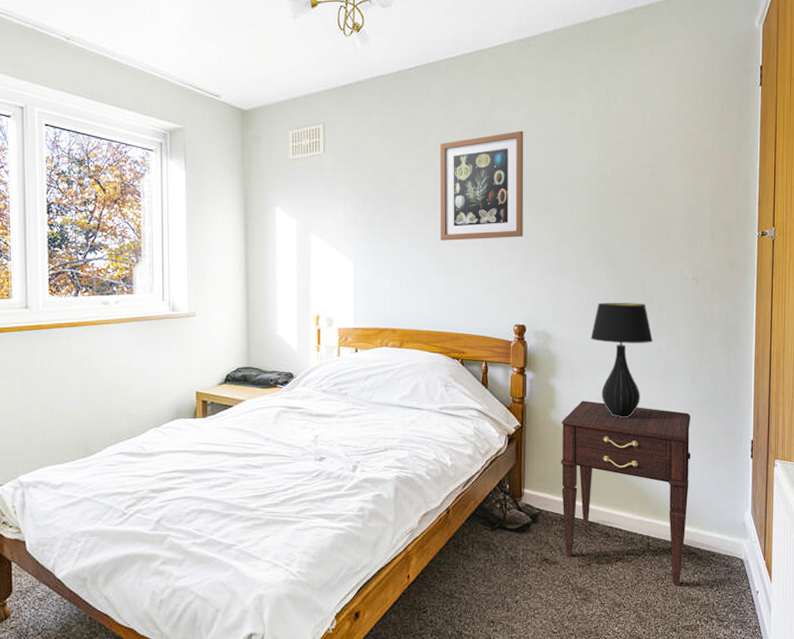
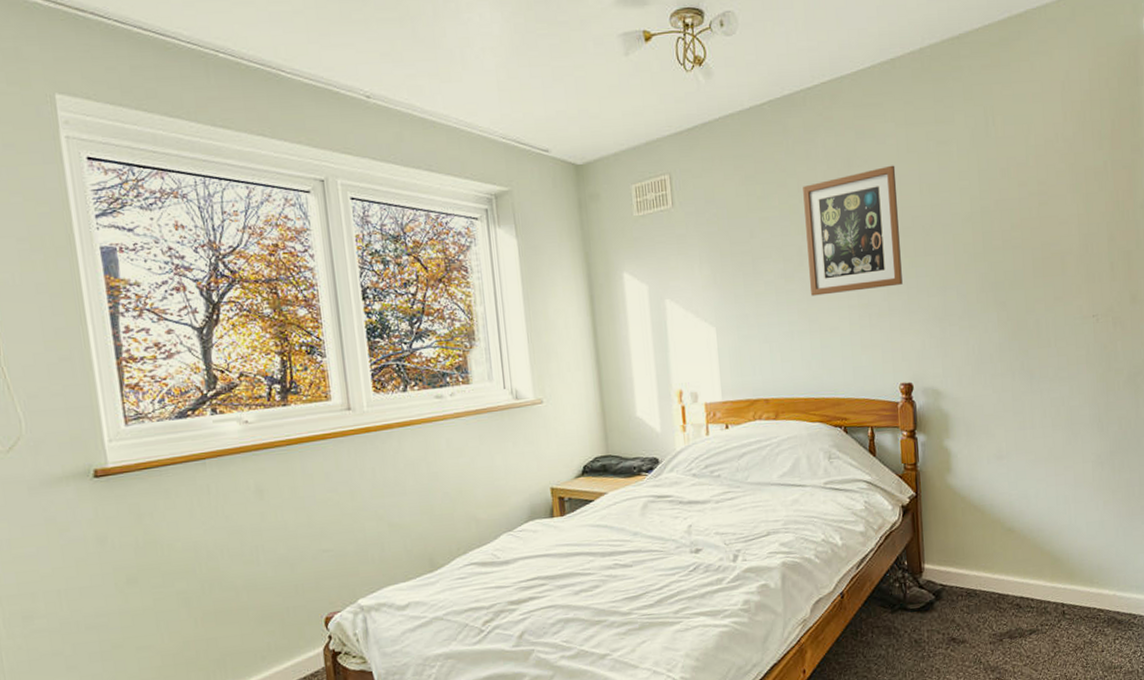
nightstand: present [560,400,691,586] -> none [960,461,1104,655]
table lamp: present [590,303,654,418] -> none [985,348,1054,477]

